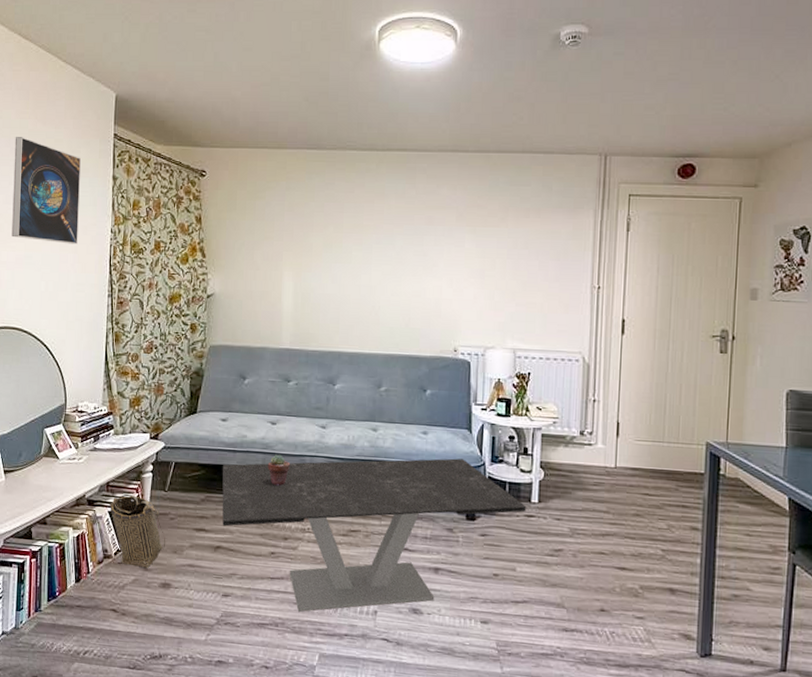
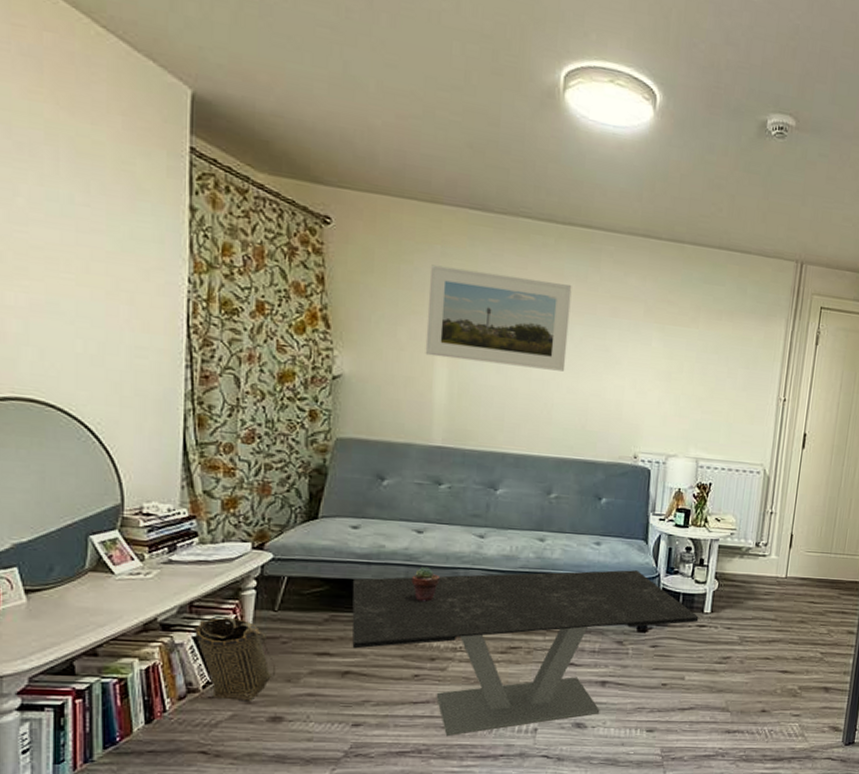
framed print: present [12,137,82,244] -> none [20,126,138,294]
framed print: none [275,198,392,277] -> present [425,264,572,372]

